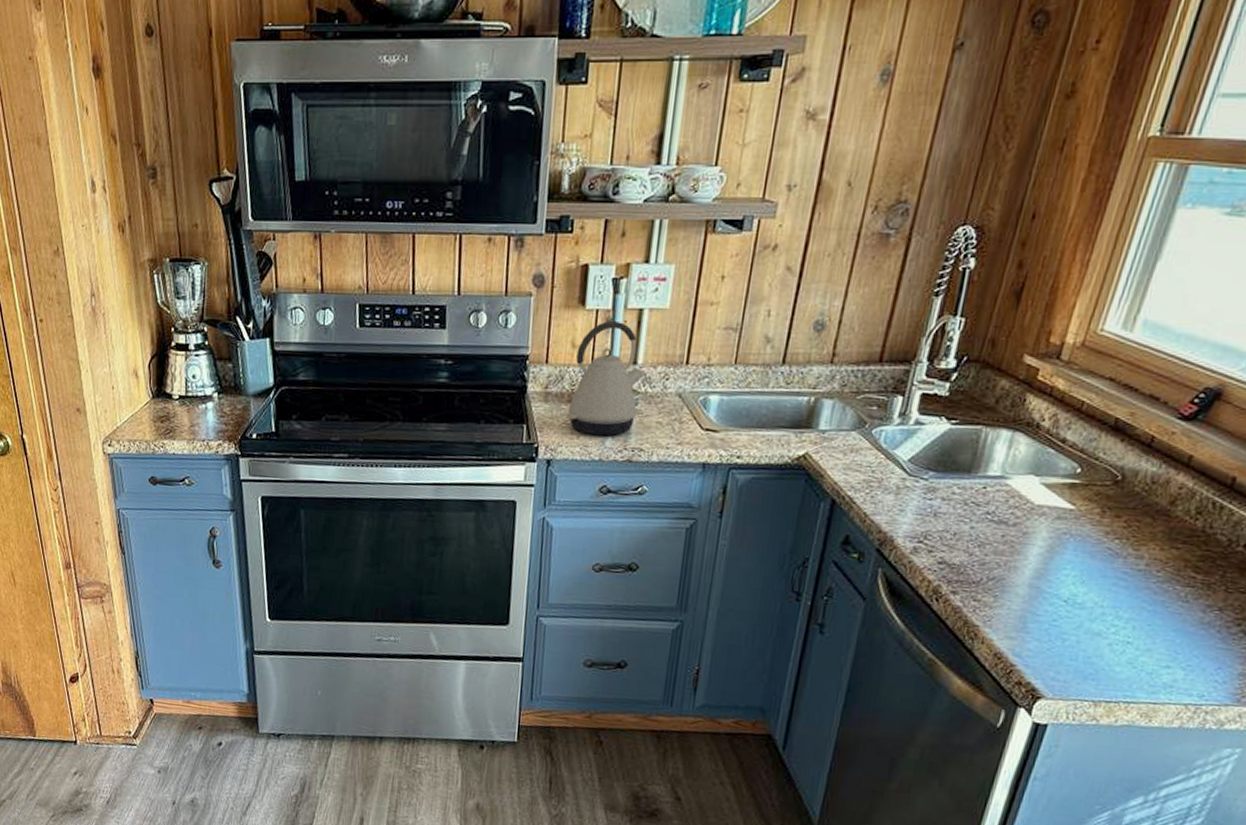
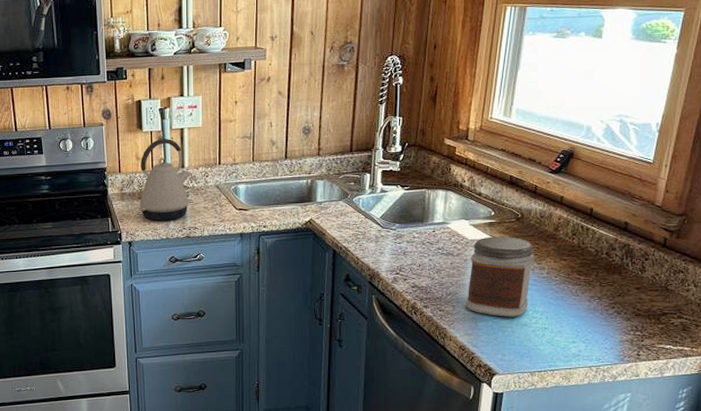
jar: none [1013,503,1133,622] -> present [465,236,534,317]

